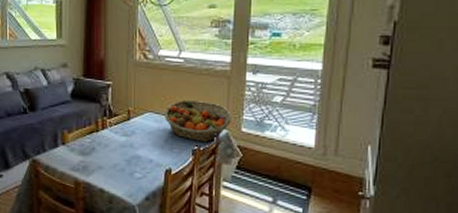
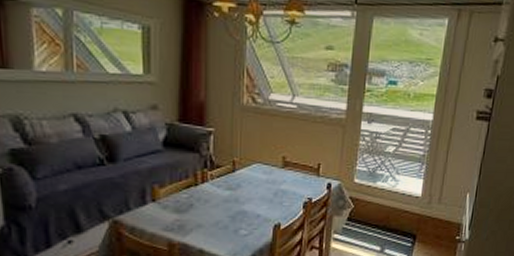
fruit basket: present [163,101,231,142] -> none [273,150,345,194]

